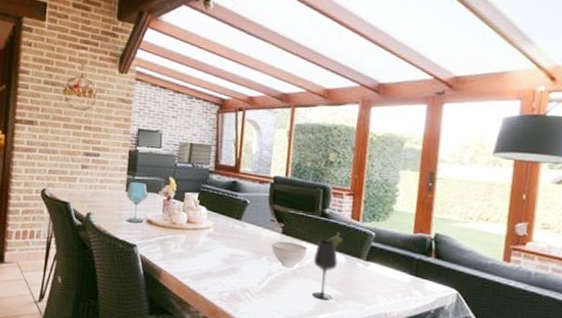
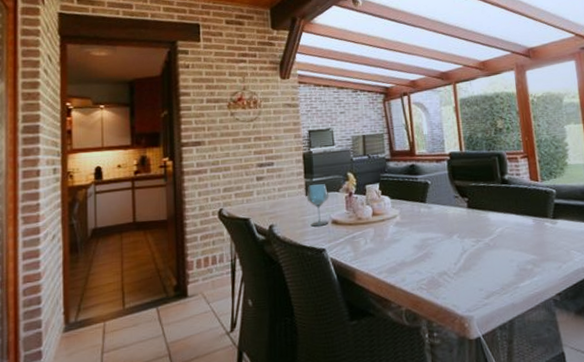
bowl: present [270,240,308,269] -> none [459,214,496,242]
wine glass: present [312,231,343,301] -> none [502,195,529,268]

